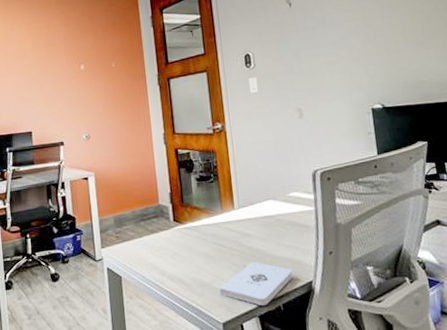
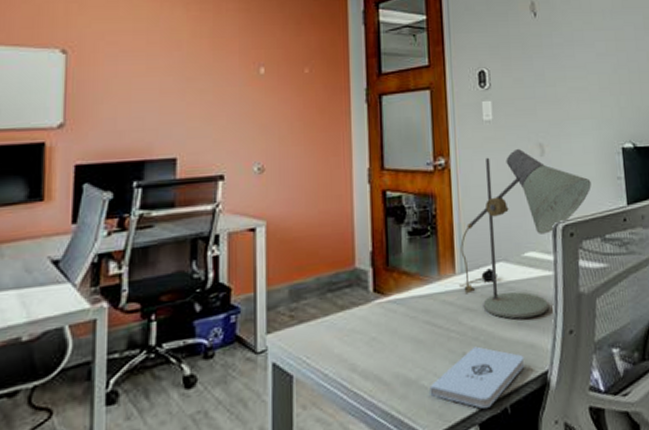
desk lamp: none [237,114,345,242] -> present [459,149,591,319]

